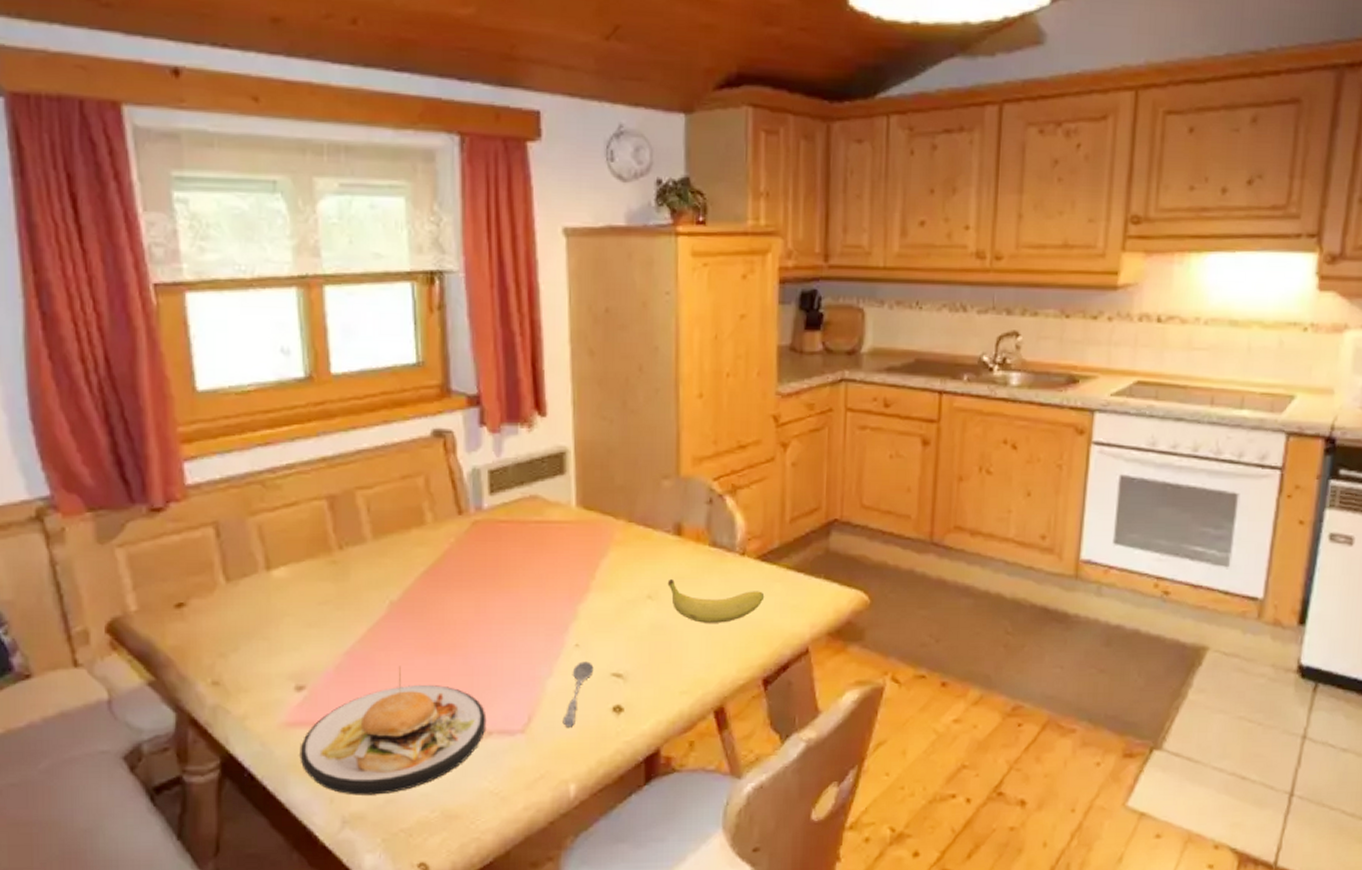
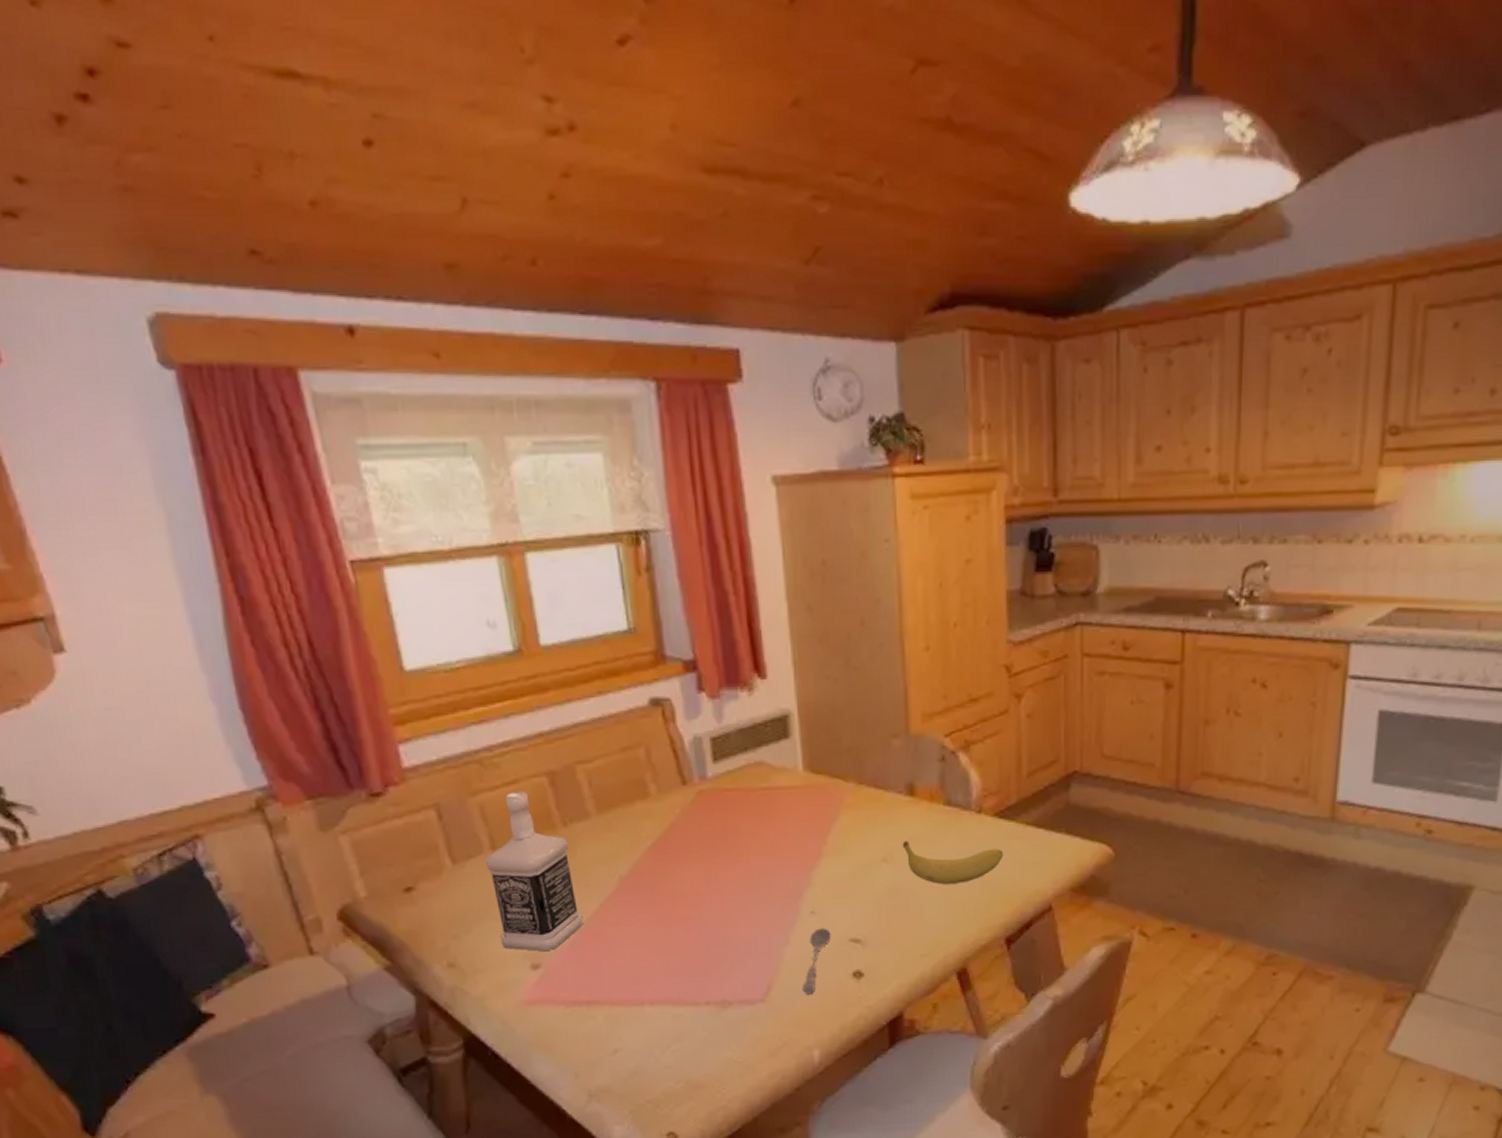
bottle: none [258,513,351,674] -> present [485,790,584,952]
plate: present [300,666,487,795] -> none [540,940,726,1070]

